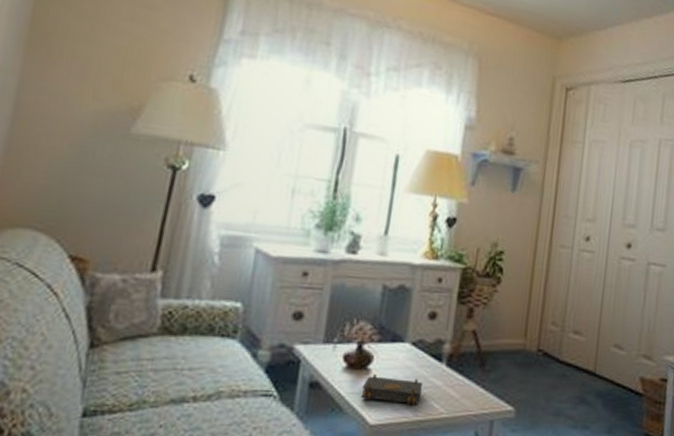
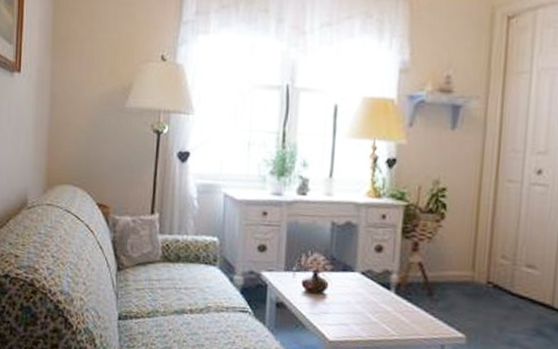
book: present [360,373,422,406] -> none [319,298,373,327]

